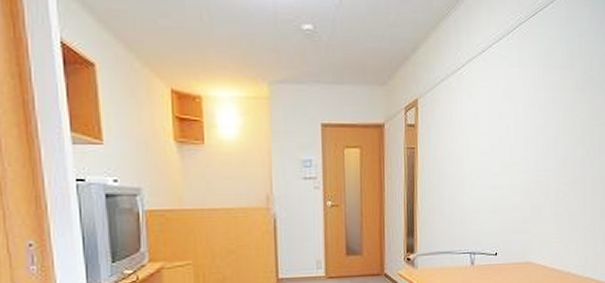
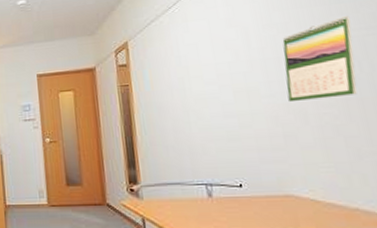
calendar: none [538,105,587,179] -> present [282,16,357,103]

